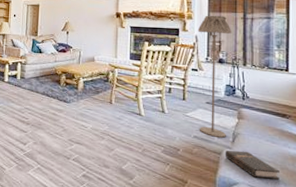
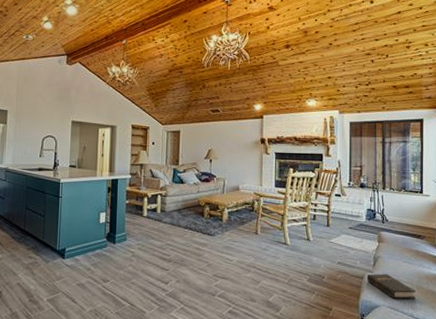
floor lamp: present [197,15,231,138] -> none [340,139,371,262]

